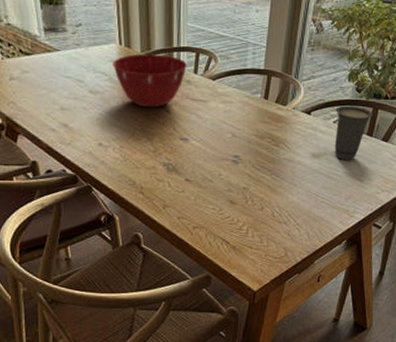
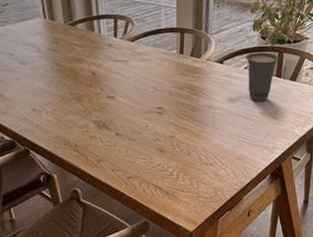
mixing bowl: present [112,53,187,108] -> none [38,23,107,72]

